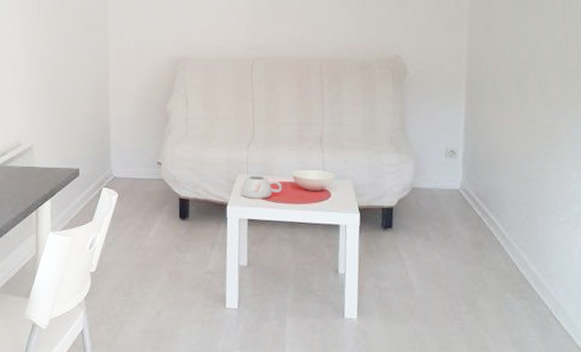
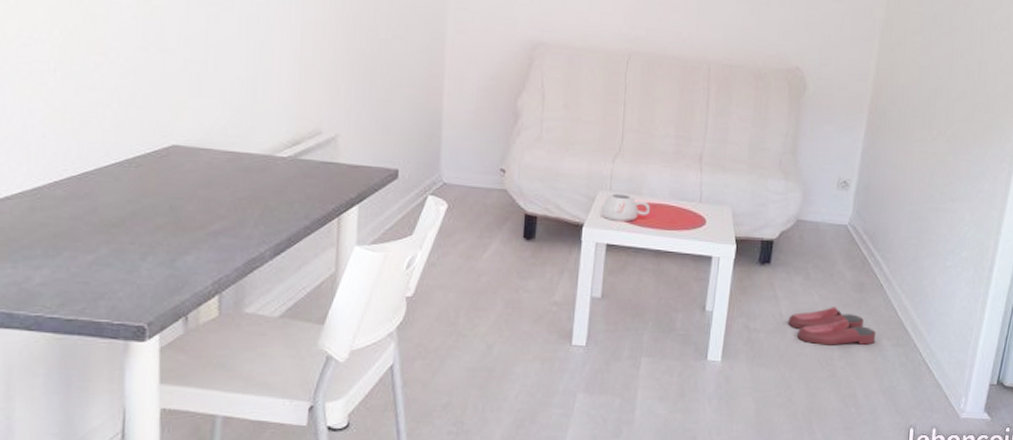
bowl: present [292,169,336,192] -> none [663,190,714,218]
slippers: none [414,265,500,301] -> present [788,307,877,345]

